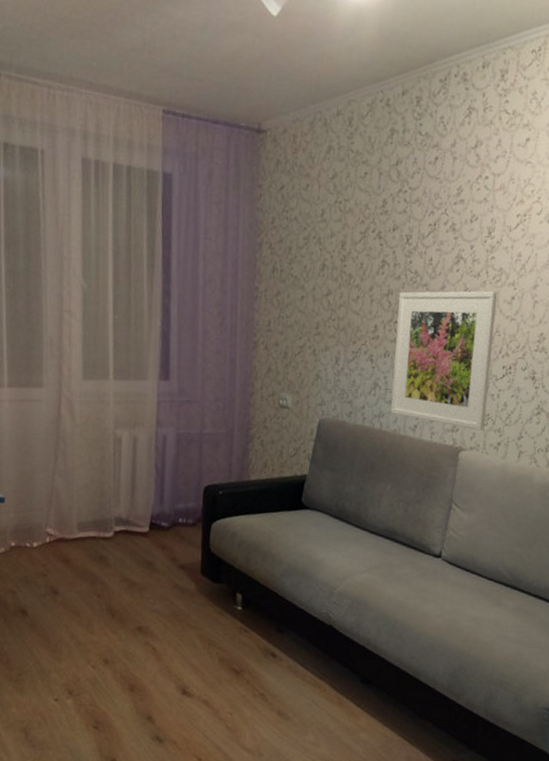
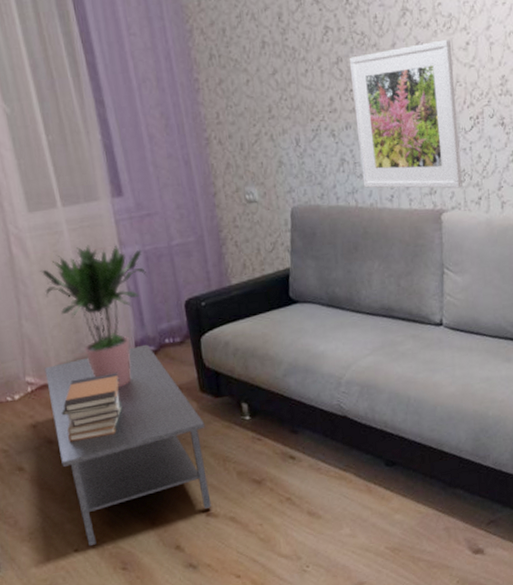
coffee table: none [61,519,199,698] -> present [44,344,212,546]
book stack: none [72,539,131,598] -> present [62,371,123,442]
potted plant: none [81,418,177,554] -> present [40,245,148,386]

